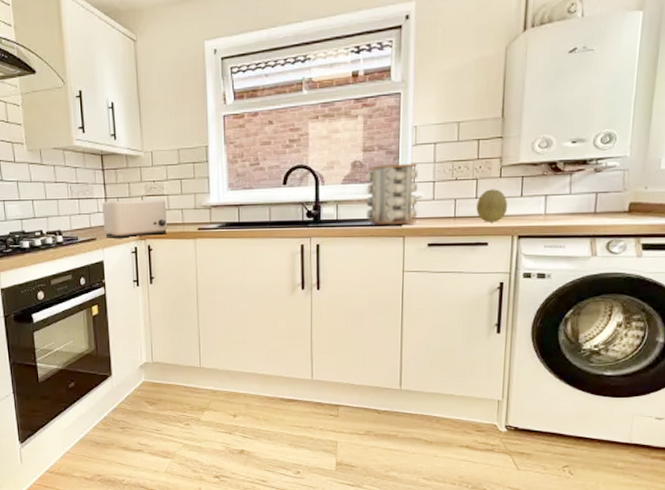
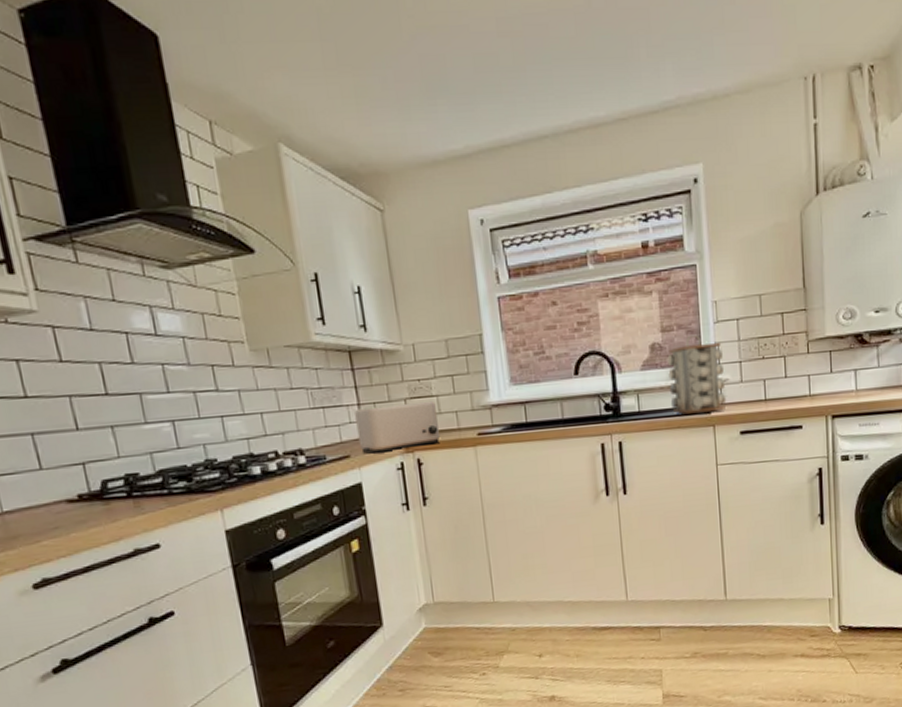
fruit: present [476,189,508,223] -> none [786,366,819,403]

